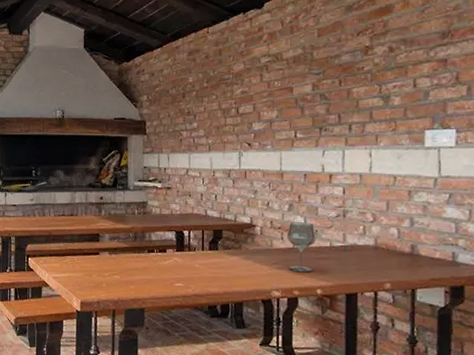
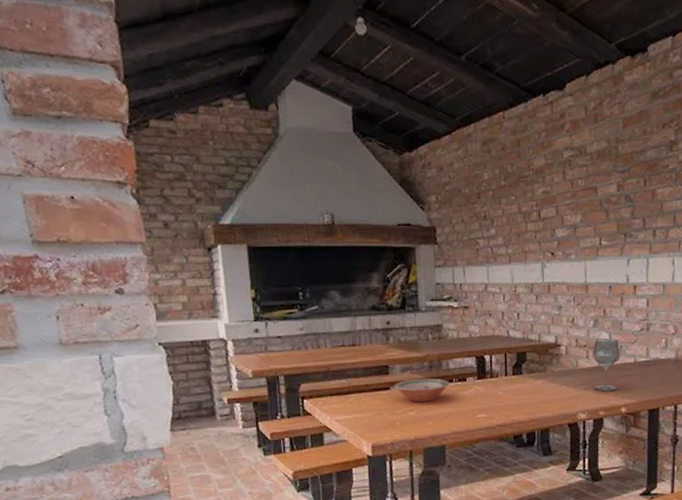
bowl: none [103,247,152,268] -> present [394,378,450,403]

